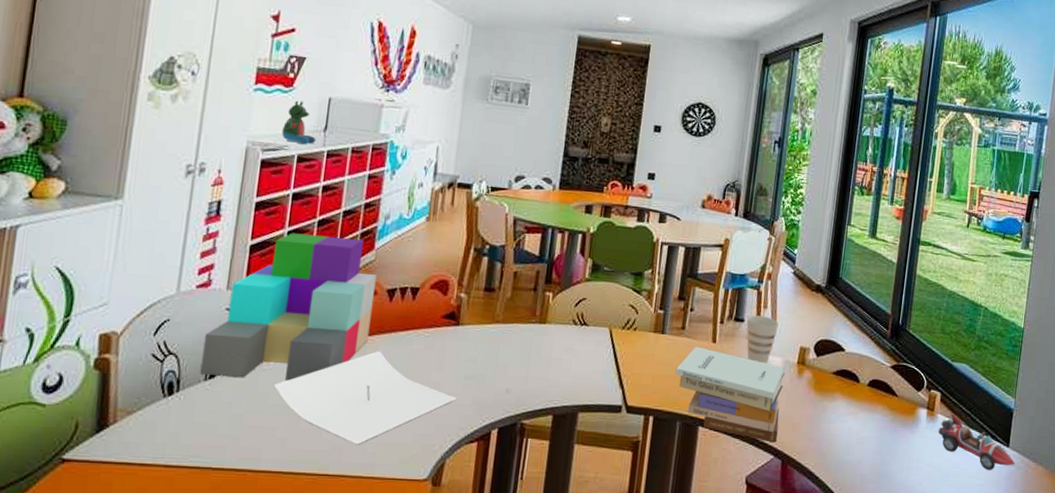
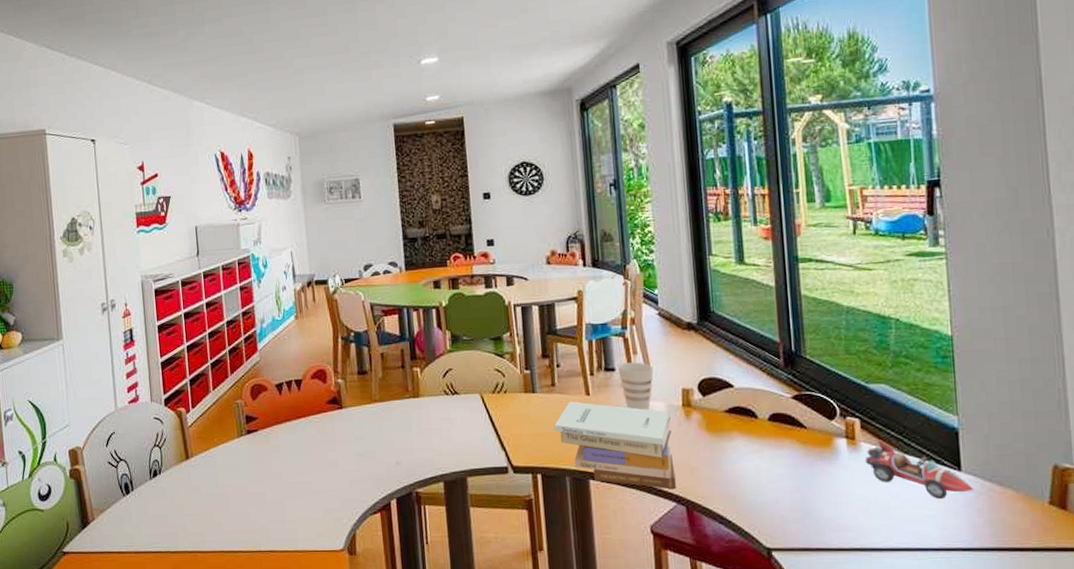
toy blocks: present [200,232,378,381] -> none [142,344,269,475]
paper sheet: present [274,350,457,445] -> none [203,439,354,523]
stuffed animal: present [282,100,317,145] -> none [165,234,193,271]

